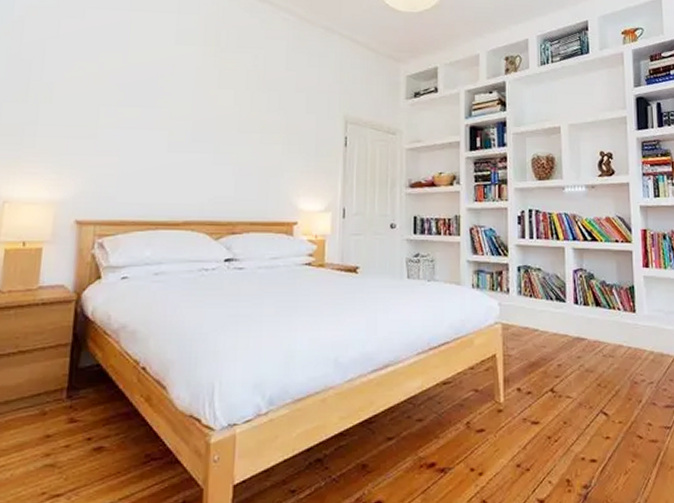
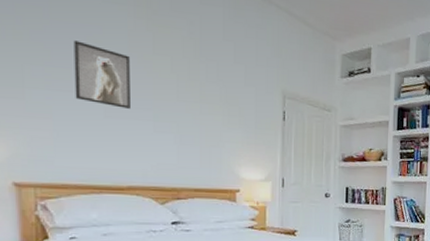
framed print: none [142,81,196,142] -> present [73,40,130,109]

